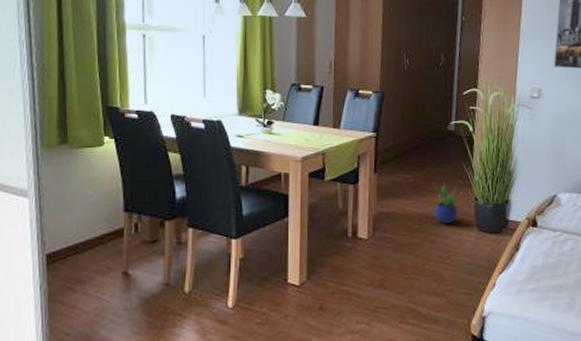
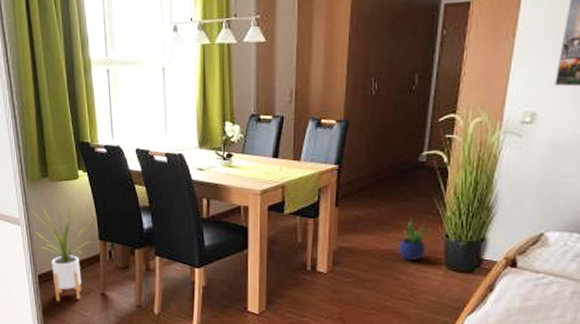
house plant: none [46,164,113,284] -> present [33,196,90,301]

